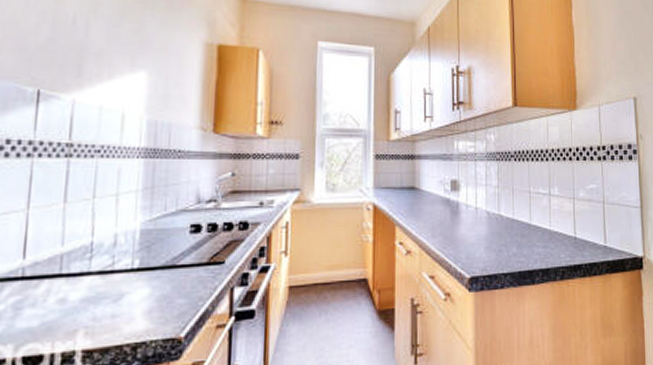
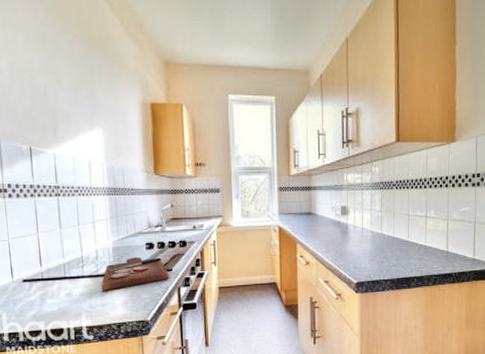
cutting board: none [114,244,220,295] -> present [101,257,169,291]

